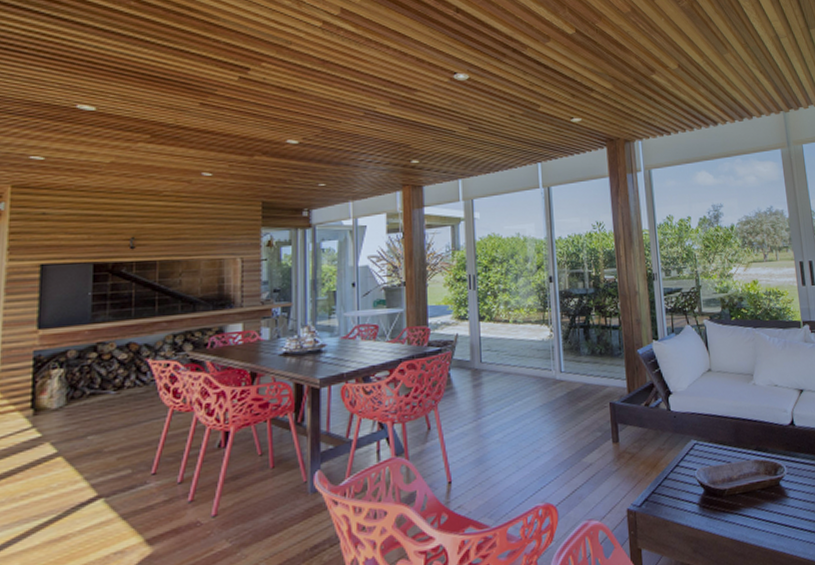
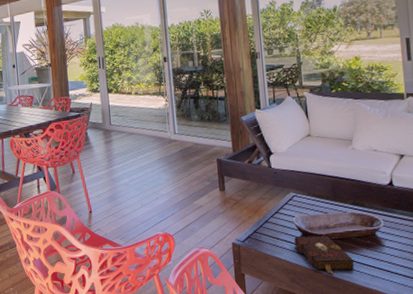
book: none [696,490,760,539] -> present [294,235,354,275]

